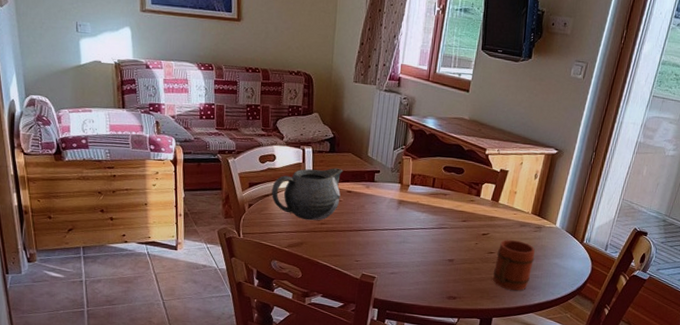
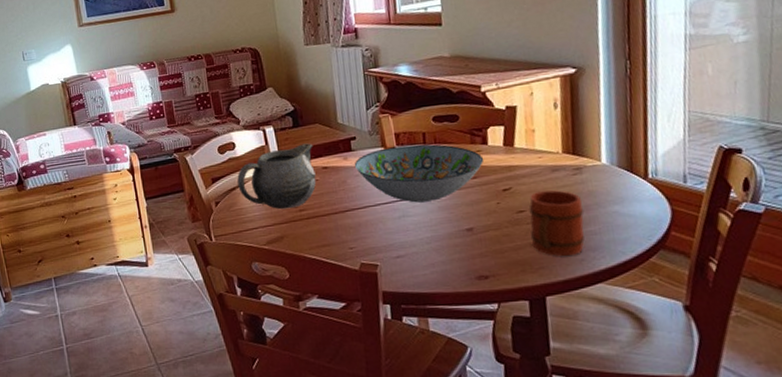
decorative bowl: none [373,184,475,234] -> present [354,144,484,203]

